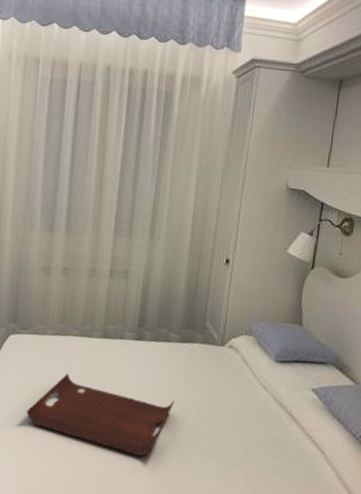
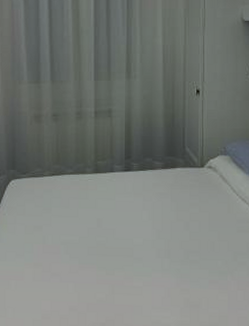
serving tray: present [26,374,174,457] -> none [33,209,165,277]

